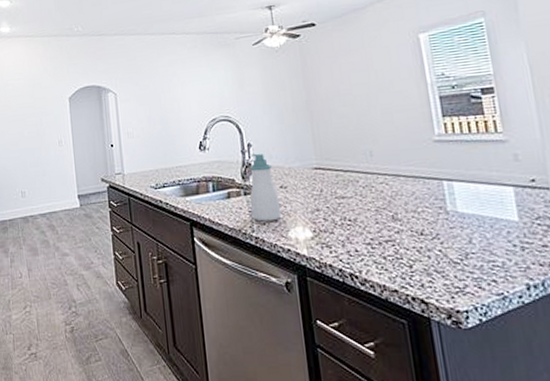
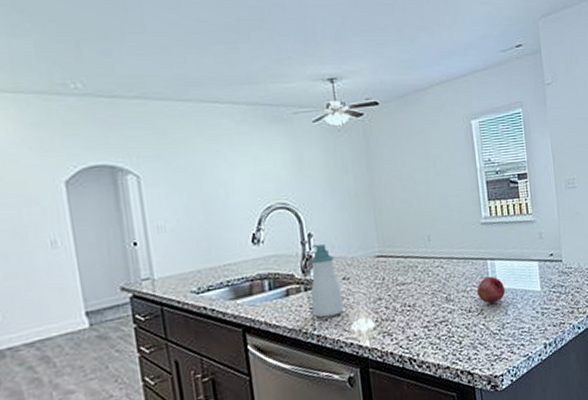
fruit: none [430,198,469,229] -> present [477,276,506,304]

